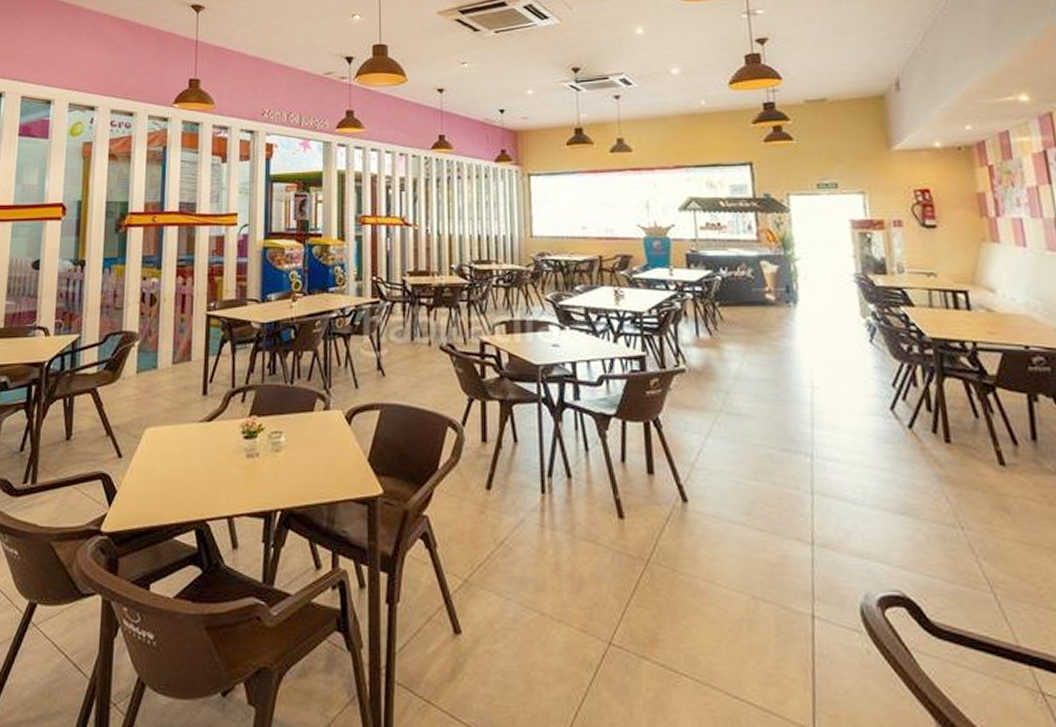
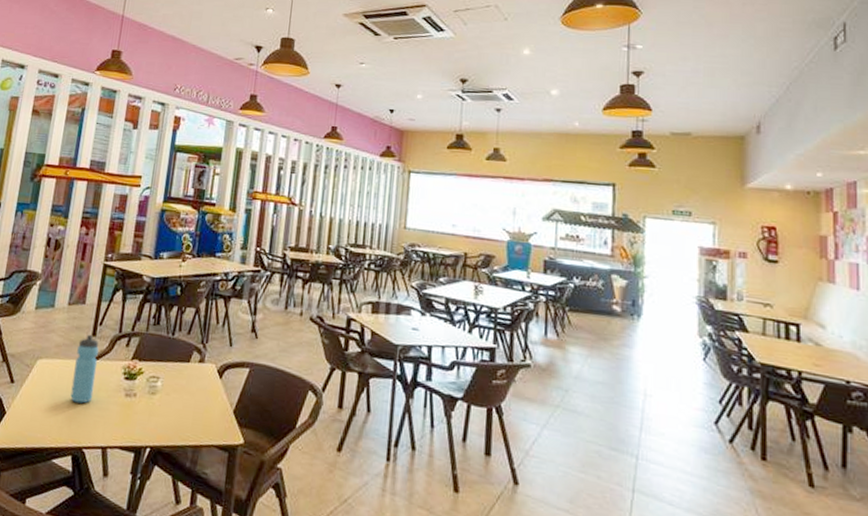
water bottle: none [186,393,212,471] -> present [70,334,99,404]

